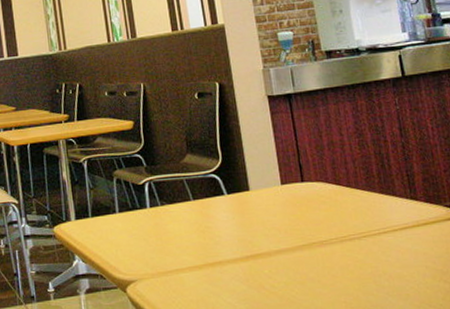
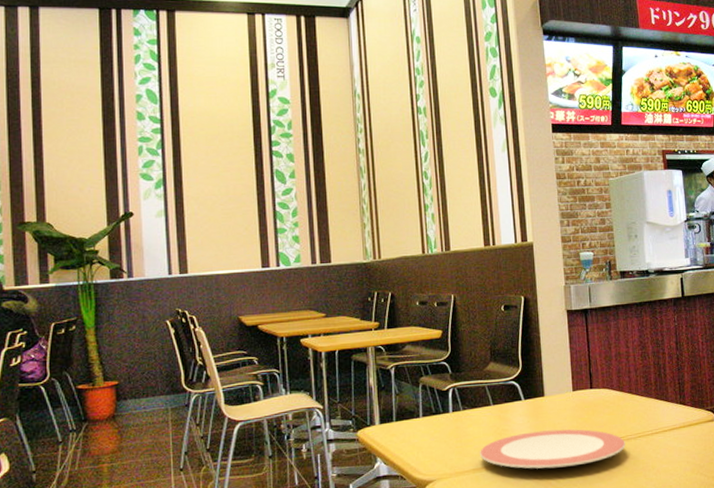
plate: none [182,227,349,271] -> present [480,429,626,469]

